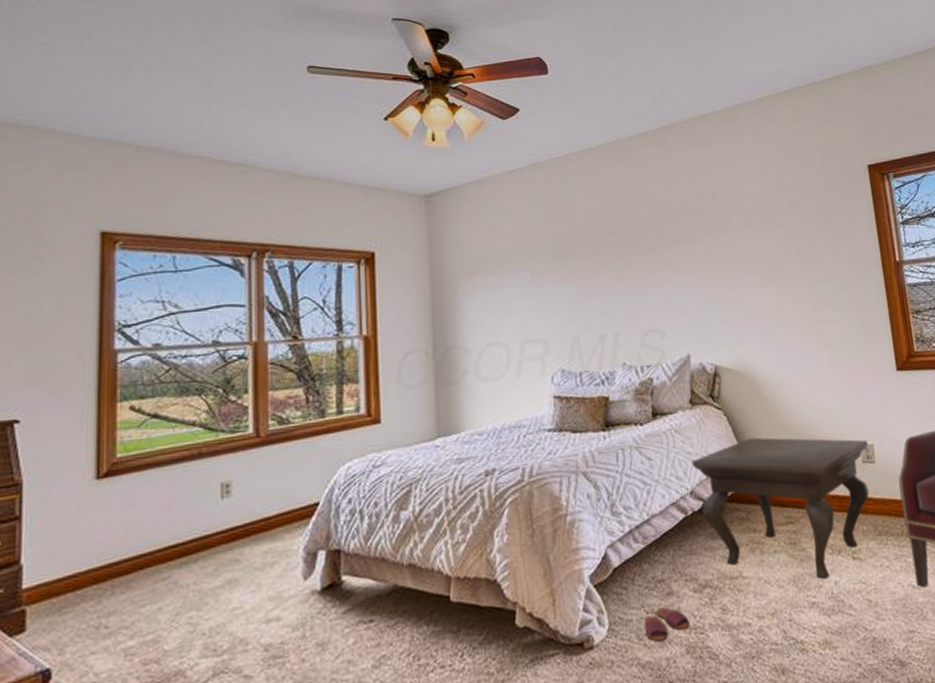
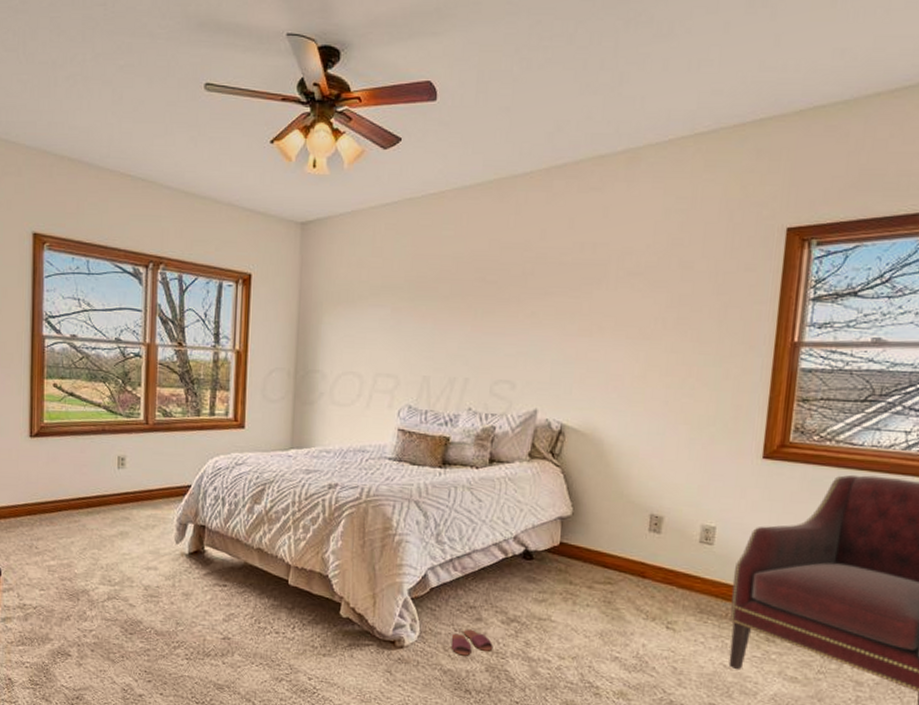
side table: present [692,437,870,579] -> none [521,498,711,640]

